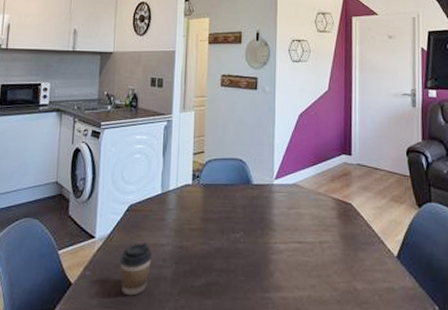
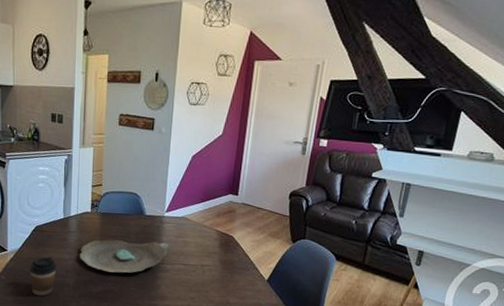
decorative bowl: none [179,216,281,258] -> present [80,239,169,273]

